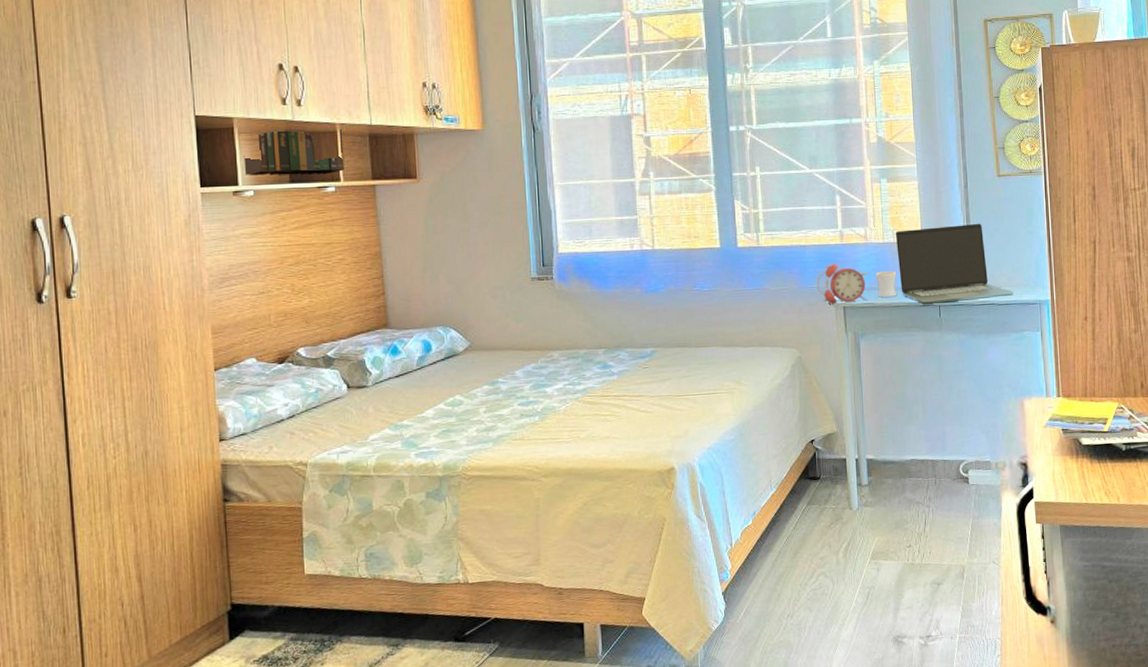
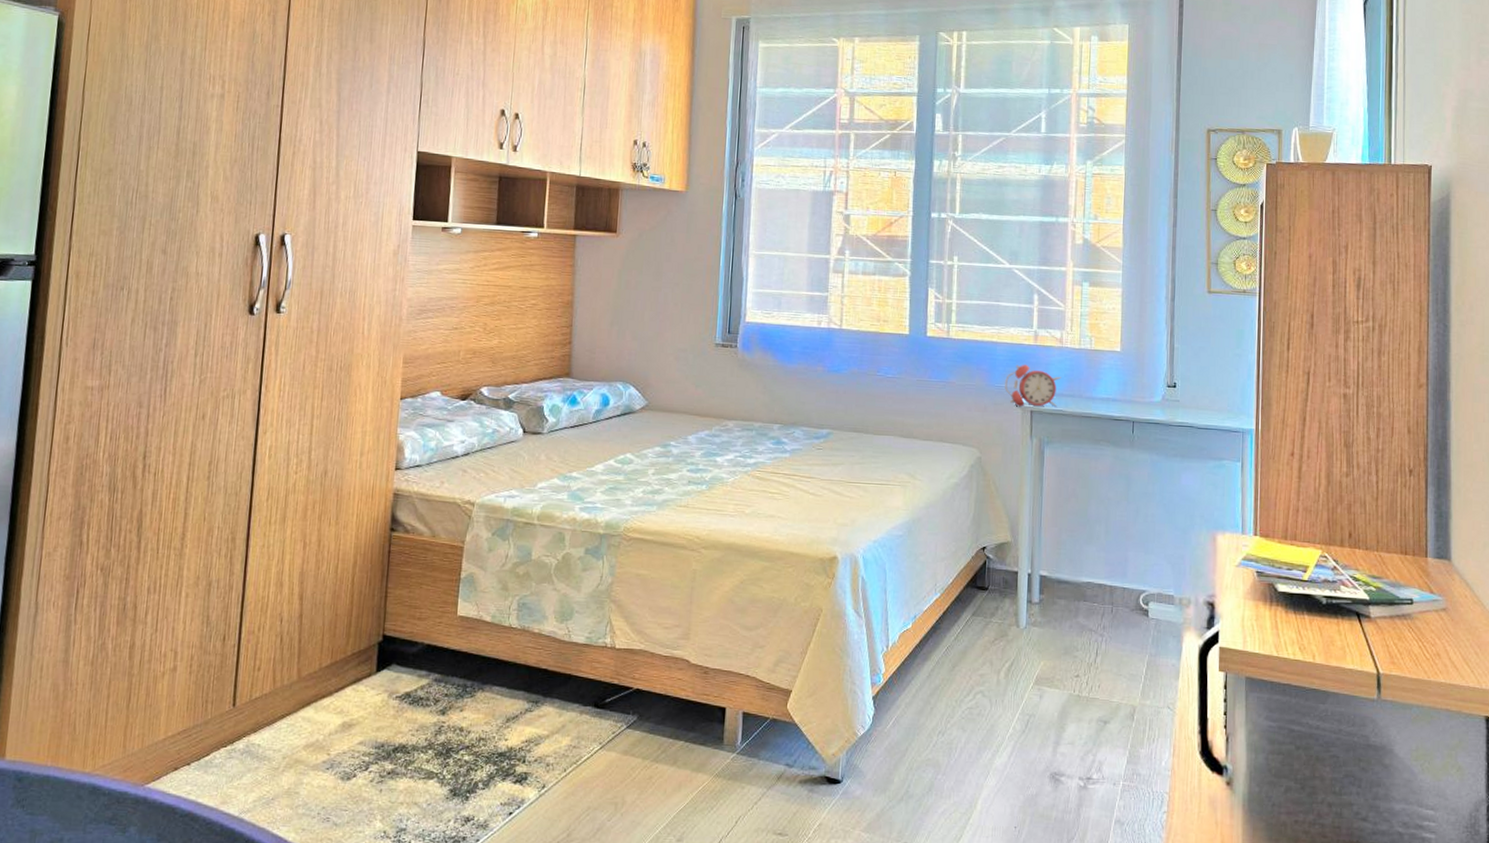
books: present [243,130,345,176] -> none [455,173,552,220]
mug: present [875,271,897,298] -> none [1067,378,1091,407]
laptop: present [895,224,1014,304] -> none [1092,338,1215,420]

